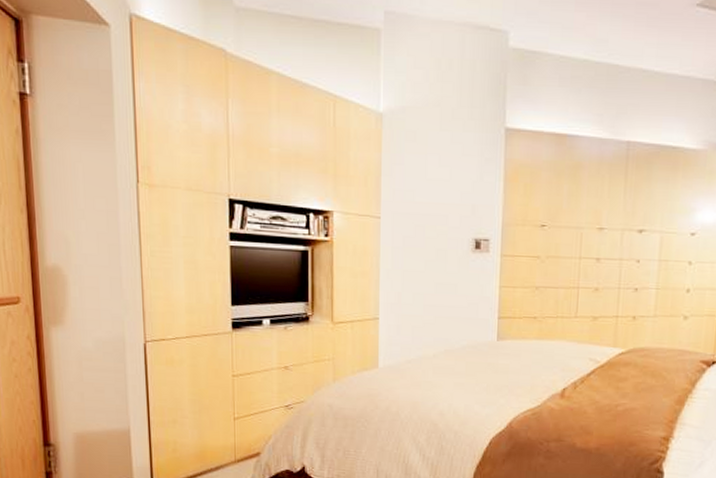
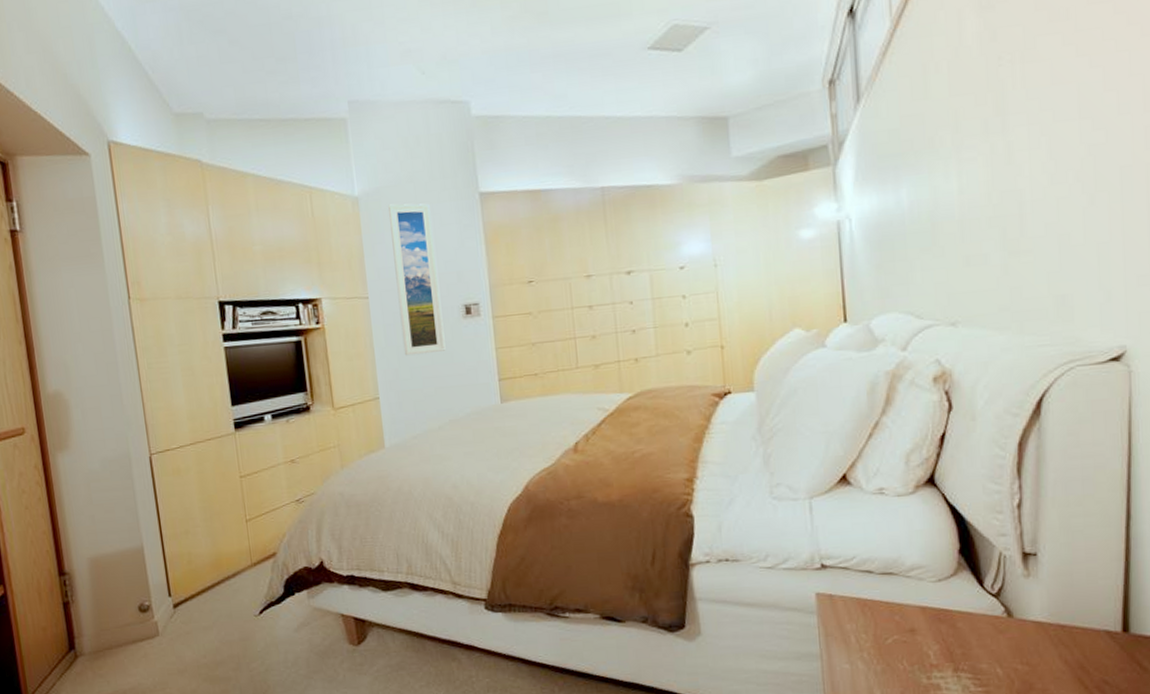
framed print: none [409,126,454,282] -> present [388,203,446,356]

